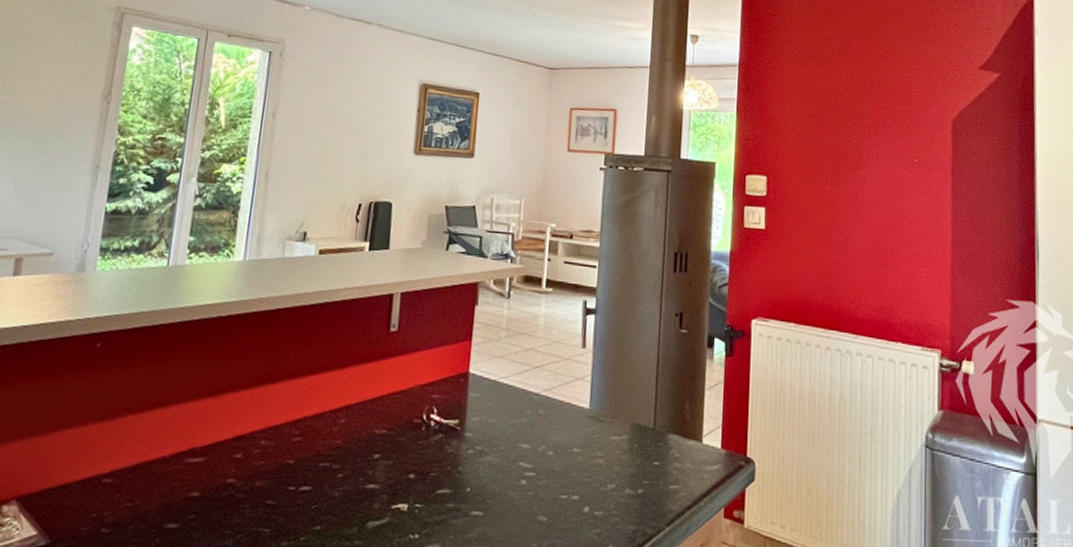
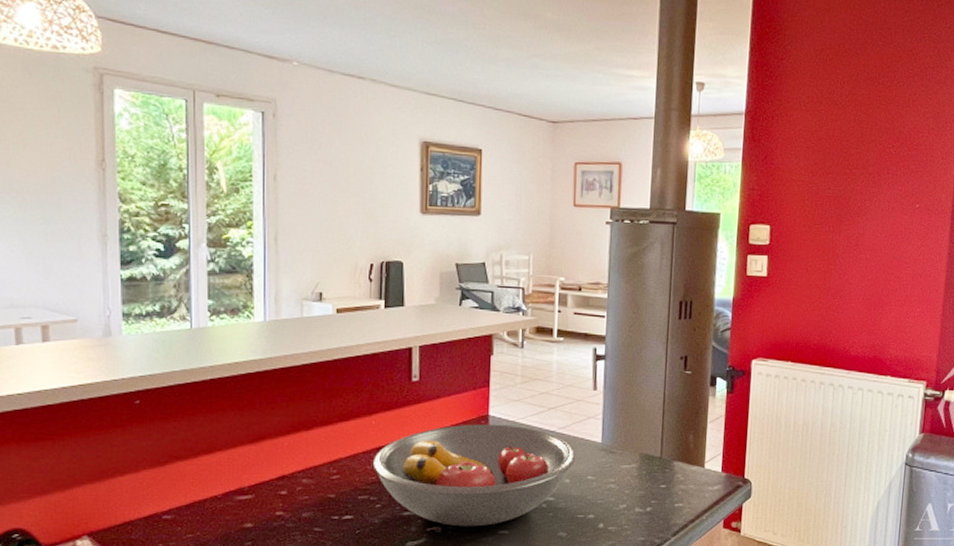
fruit bowl: none [338,382,561,506] -> present [372,424,576,527]

